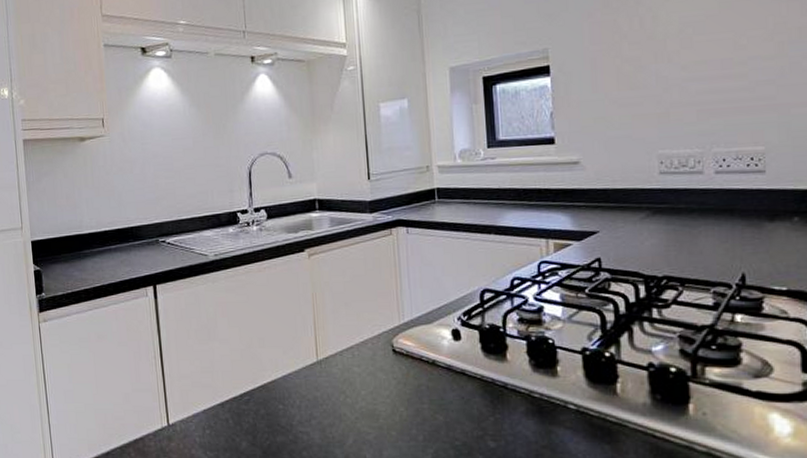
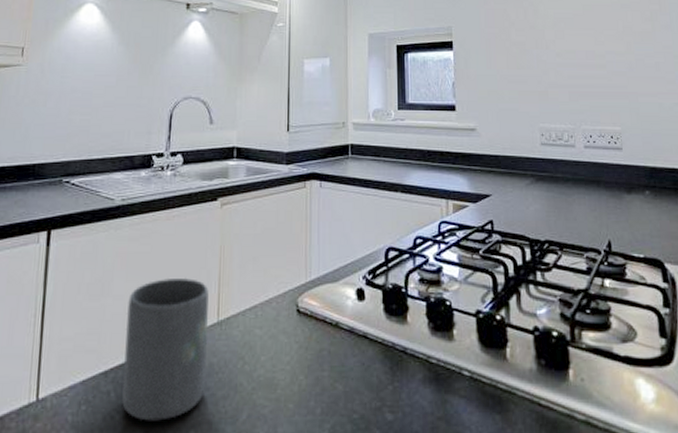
mug: none [233,322,312,443] -> present [122,277,209,421]

